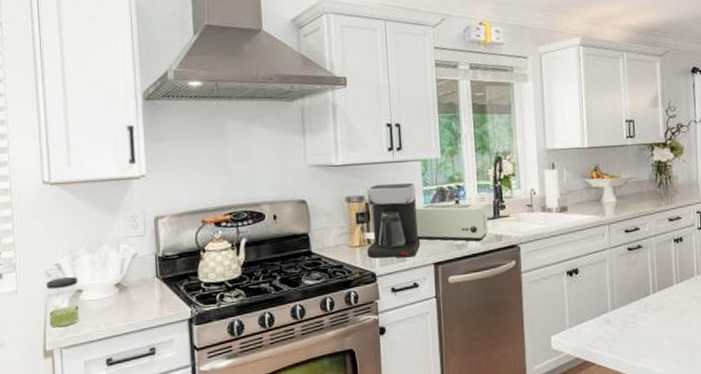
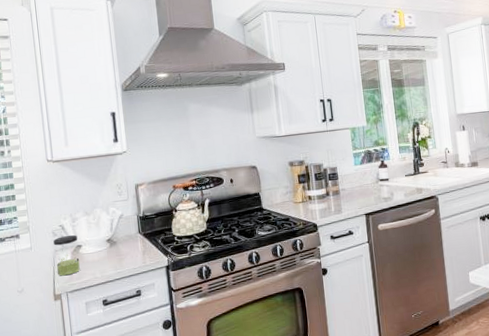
coffee maker: present [367,182,421,258] -> none [306,147,353,211]
toaster: present [415,203,489,241] -> none [347,162,411,195]

